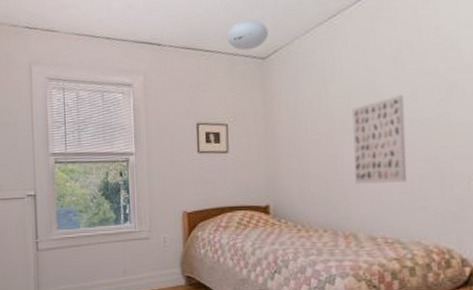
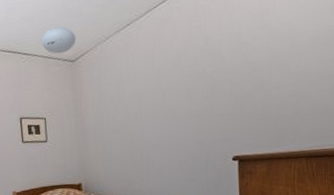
wall art: present [352,95,407,184] -> none [143,92,183,164]

